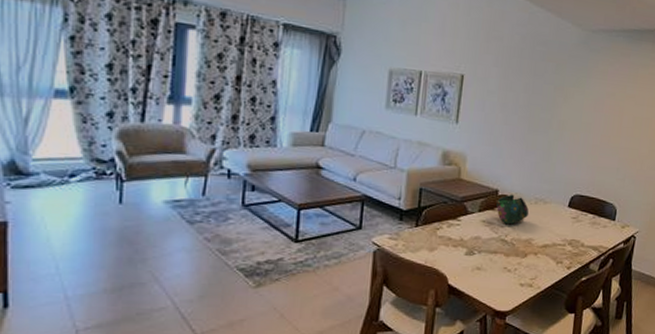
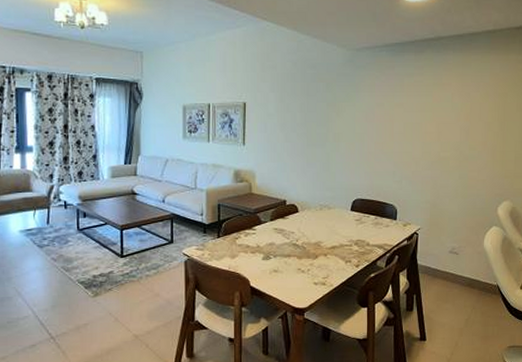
decorative bowl: present [496,194,529,225] -> none [286,203,316,231]

